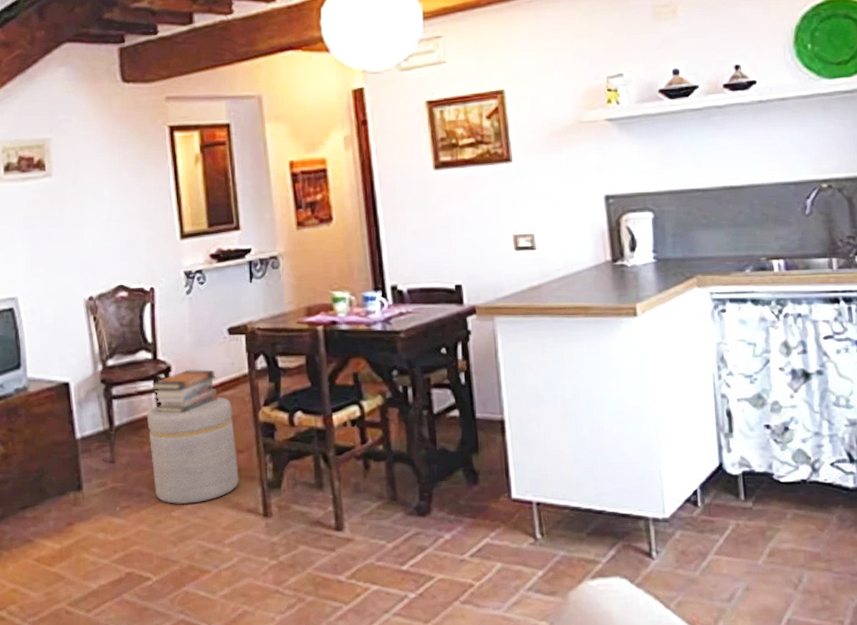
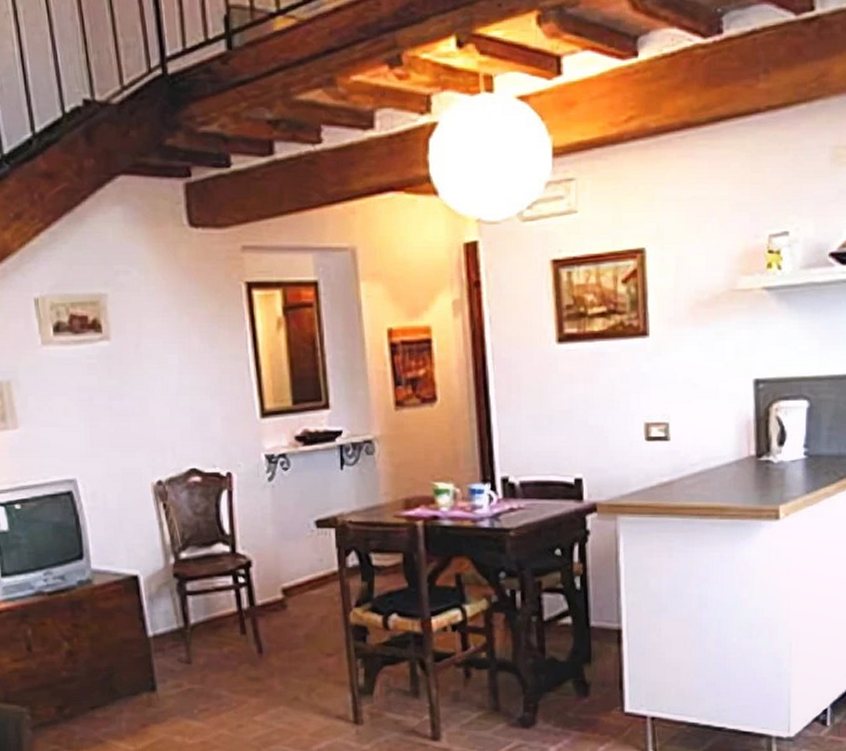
ottoman: present [147,396,239,505] -> none [226,595,328,709]
book stack: present [151,369,218,414] -> none [230,564,304,613]

